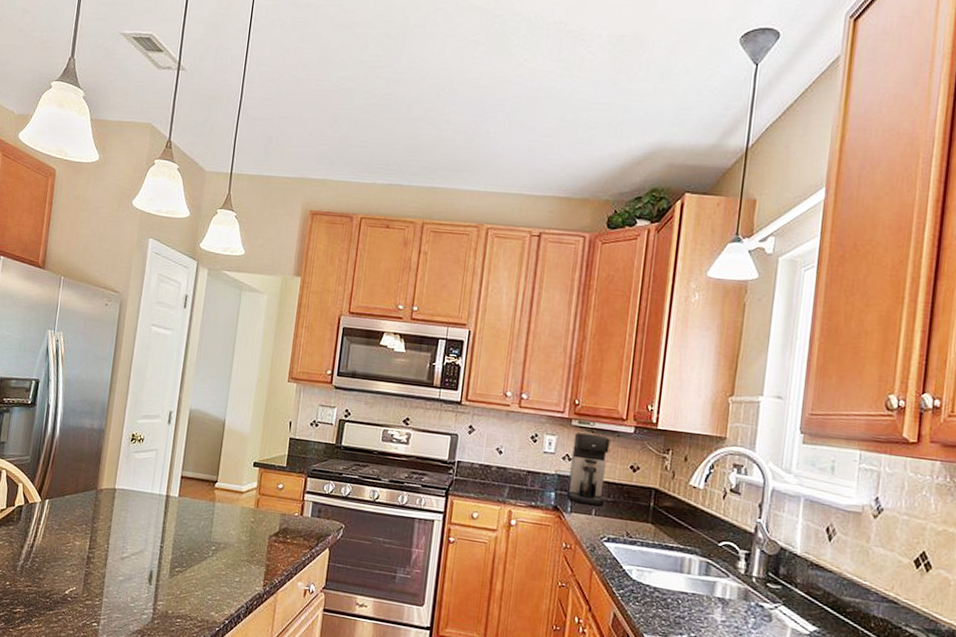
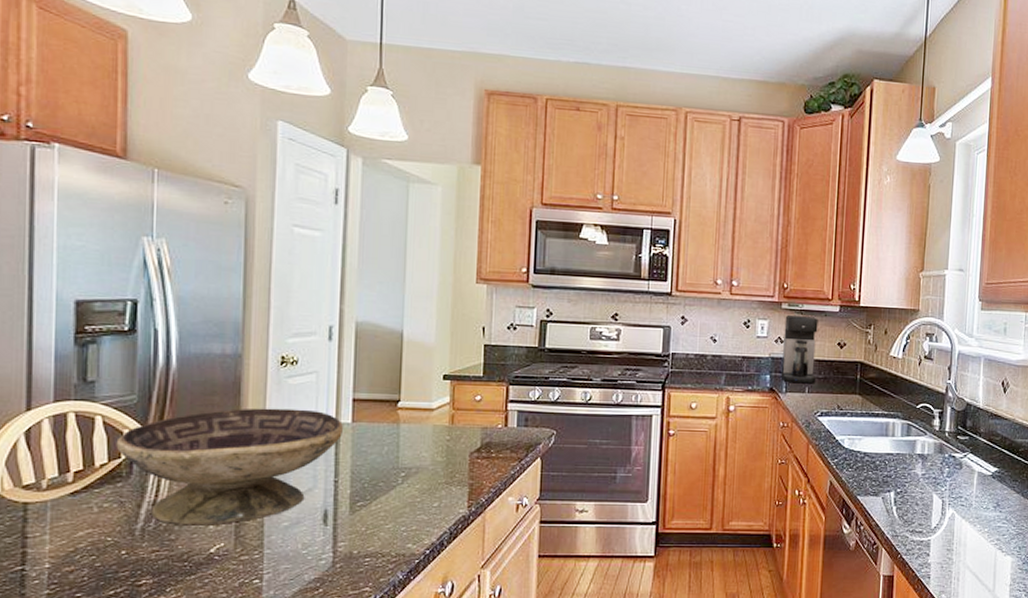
decorative bowl: none [12,475,172,572] -> present [116,408,343,526]

